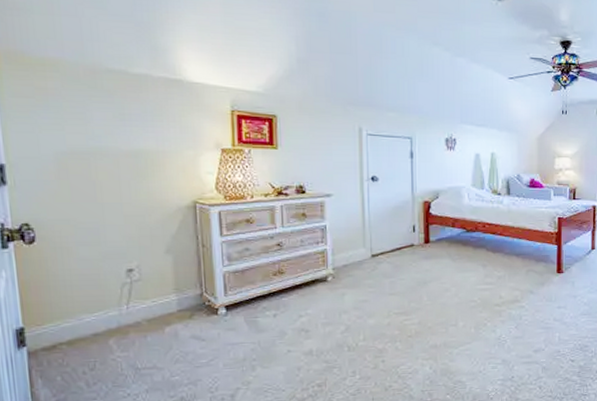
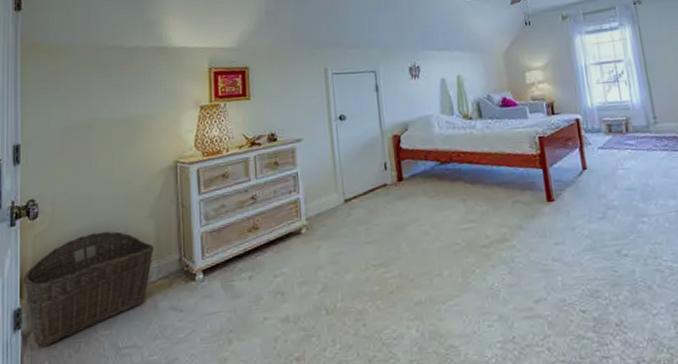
wicker basket: none [23,262,173,364] -> present [22,231,155,348]

